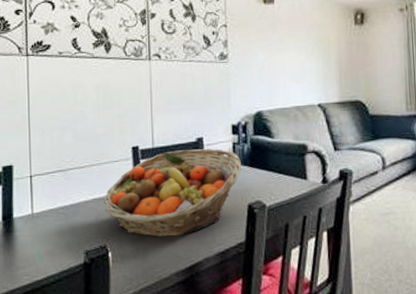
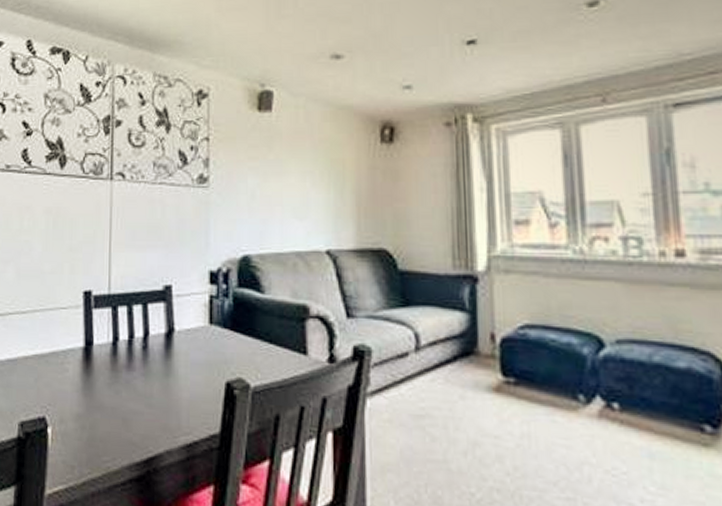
fruit basket: present [103,148,242,237] -> none [46,299,220,416]

